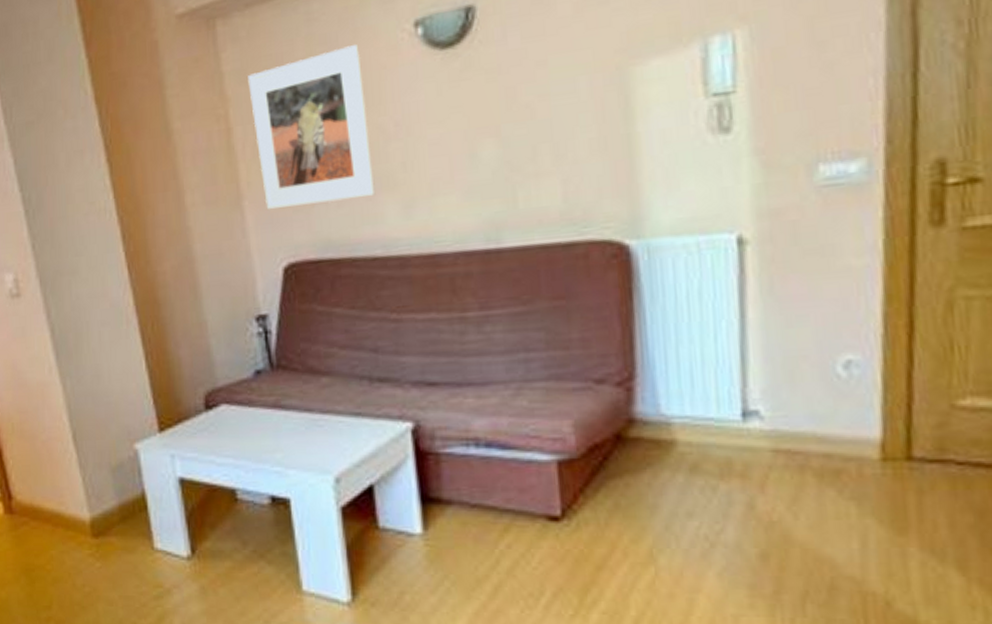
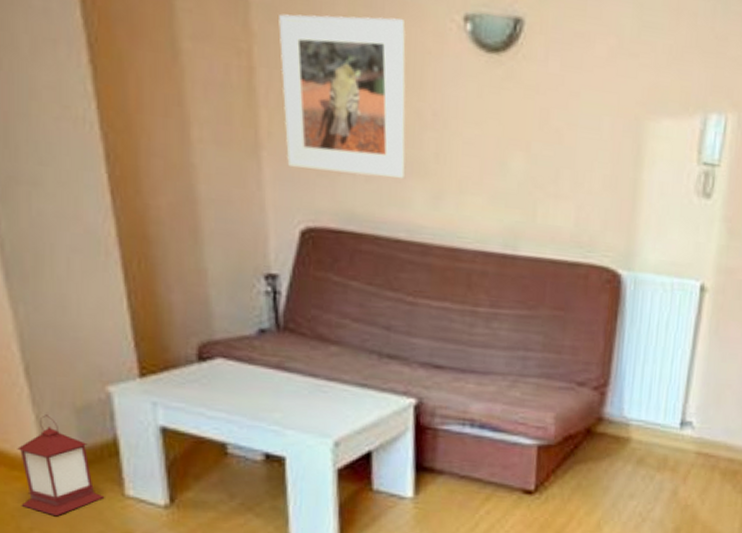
lantern: none [70,476,138,573] -> present [17,415,105,517]

